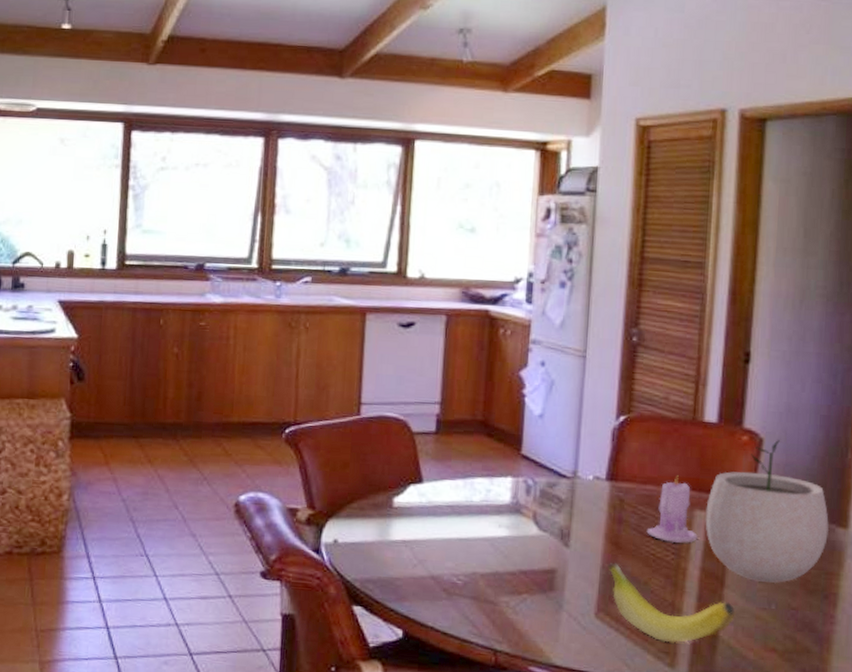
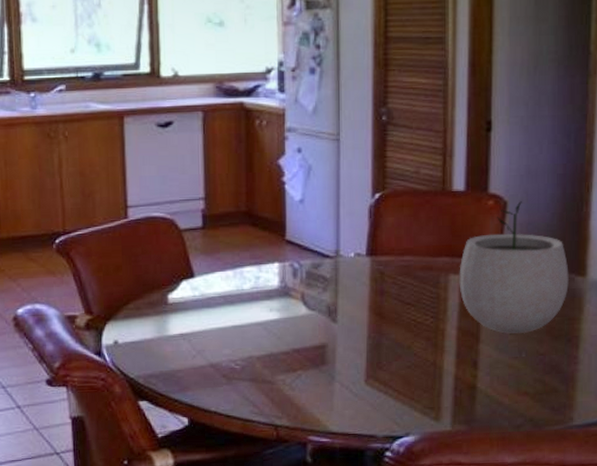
fruit: present [608,562,736,642] -> none [373,331,491,398]
candle: present [646,475,698,543] -> none [407,244,453,308]

